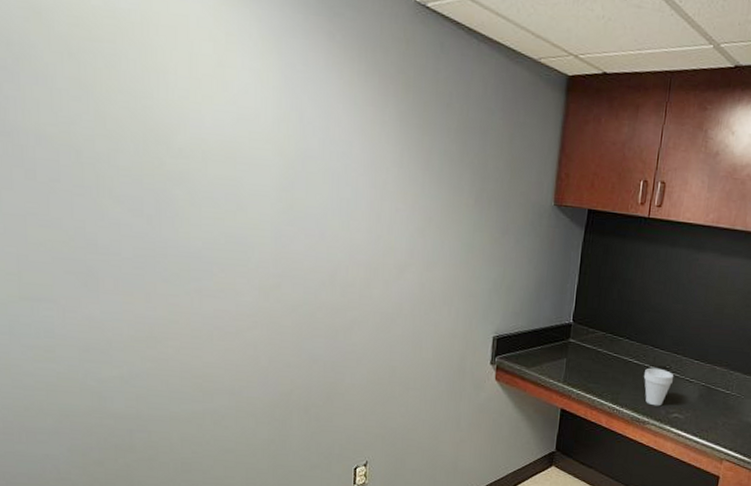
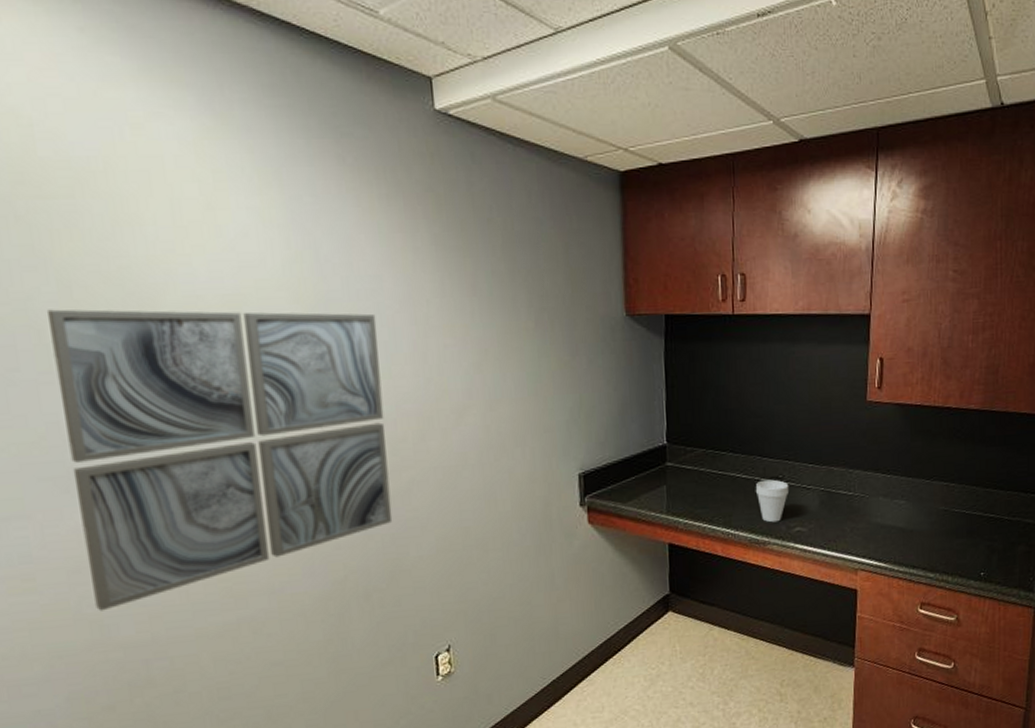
wall art: none [84,134,343,386] -> present [46,309,393,611]

